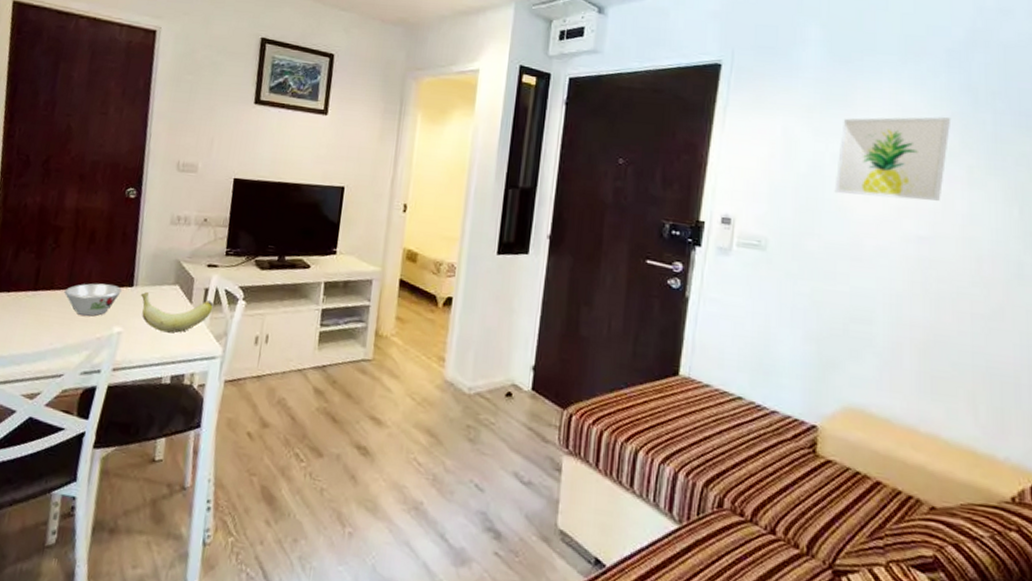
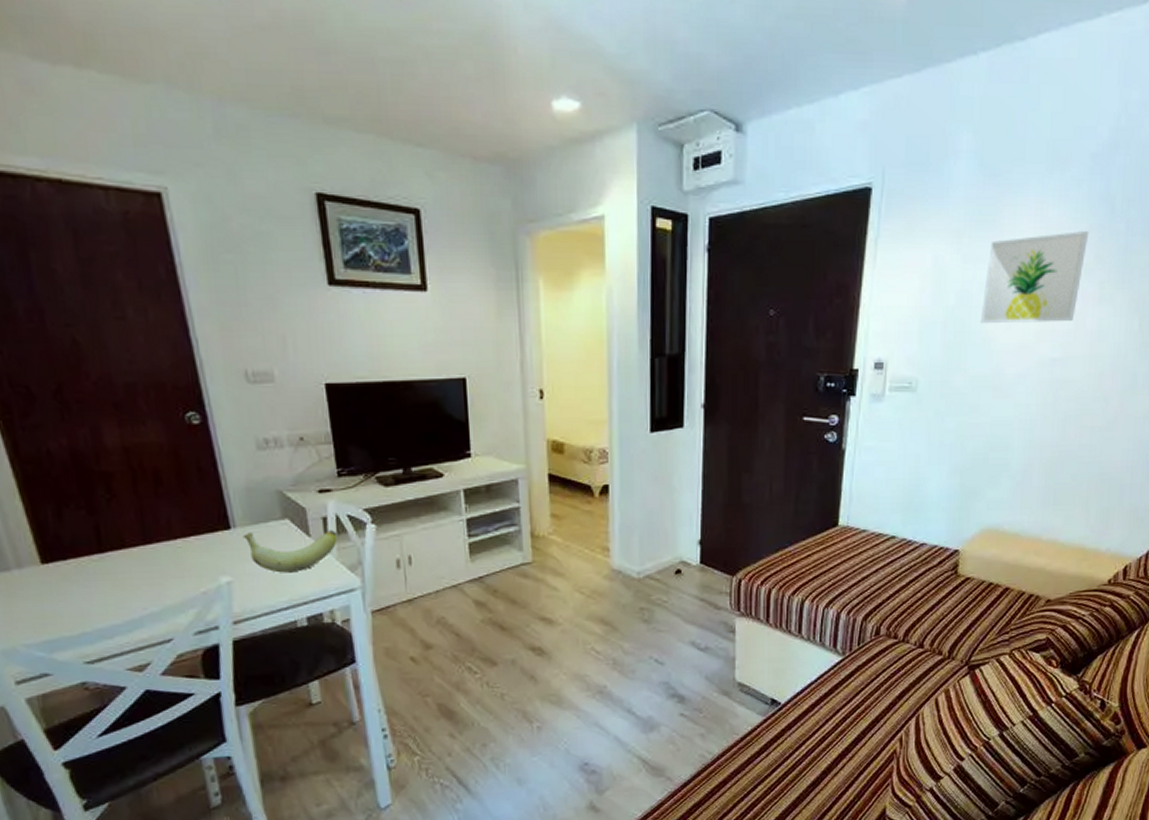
bowl: present [64,283,122,316] -> none [141,531,217,571]

